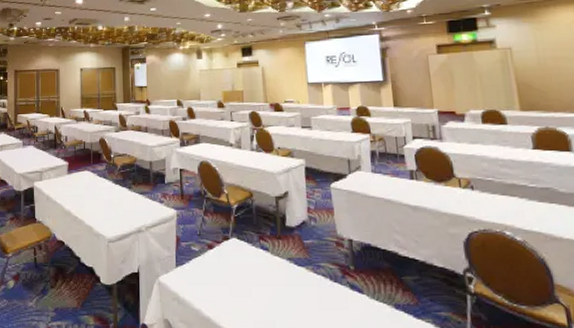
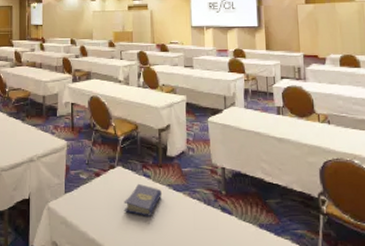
hardcover book: none [240,256,283,293] -> present [123,183,163,216]

